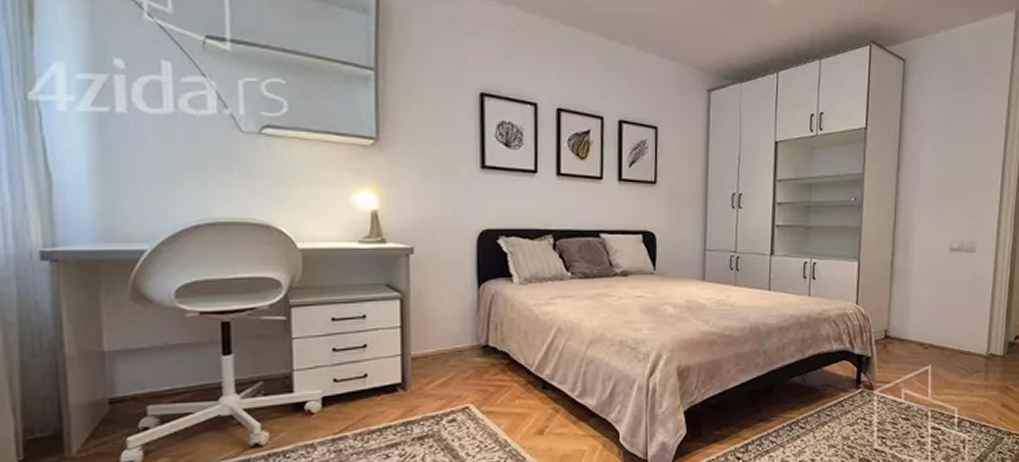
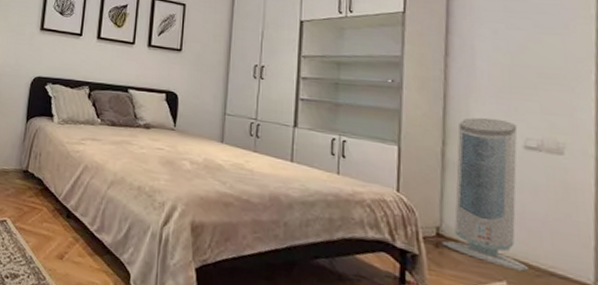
air purifier: none [888,226,947,355] -> present [441,117,530,272]

